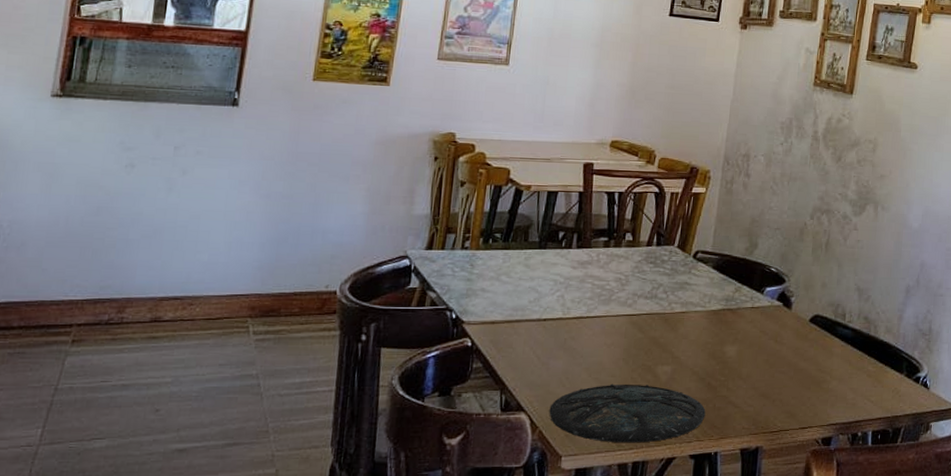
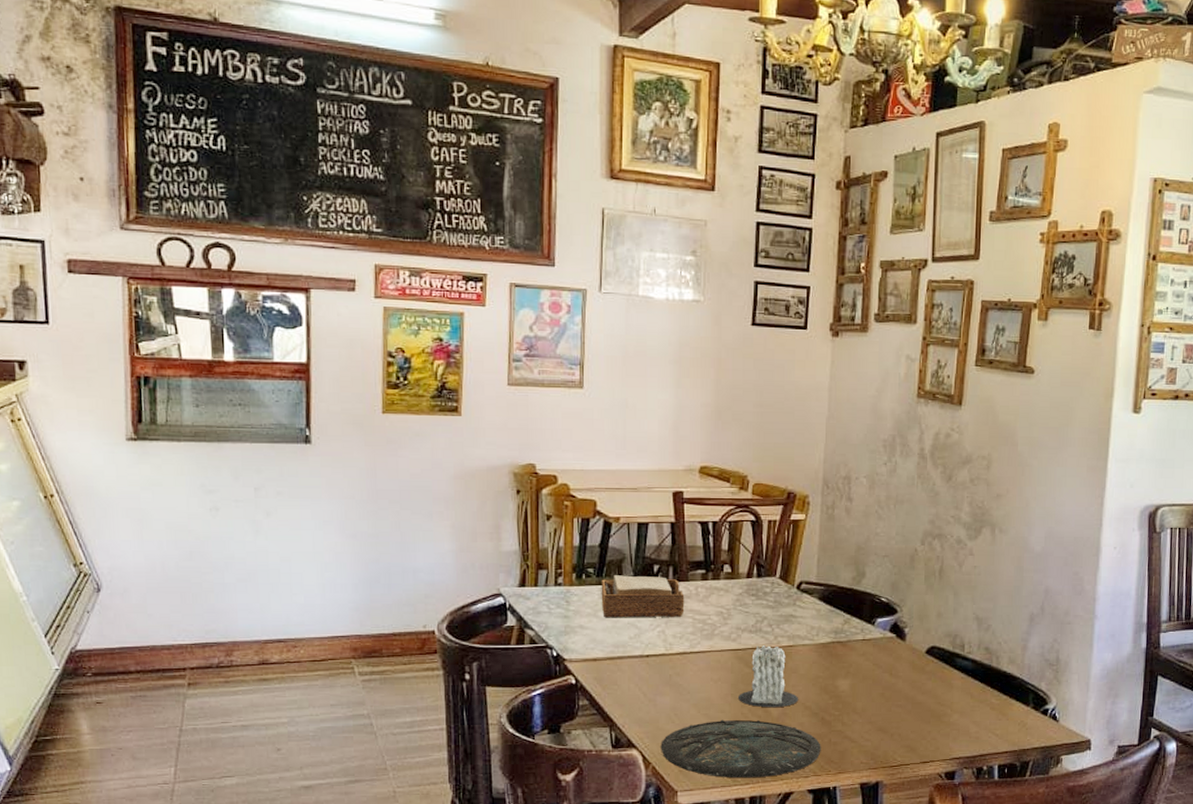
napkin holder: none [505,240,586,283] -> present [601,575,685,618]
candle: none [629,311,687,373] -> present [738,645,798,708]

